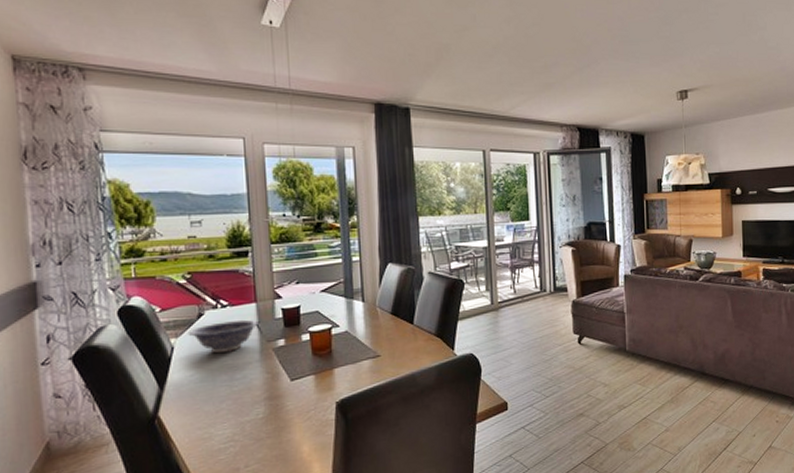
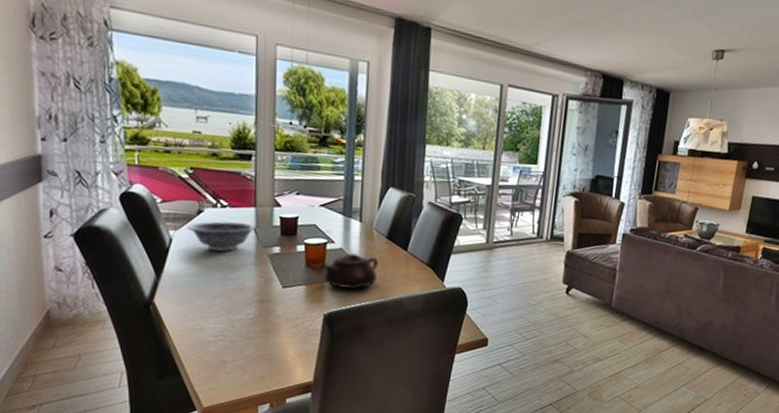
teapot: none [330,335,386,372] -> present [323,253,378,290]

